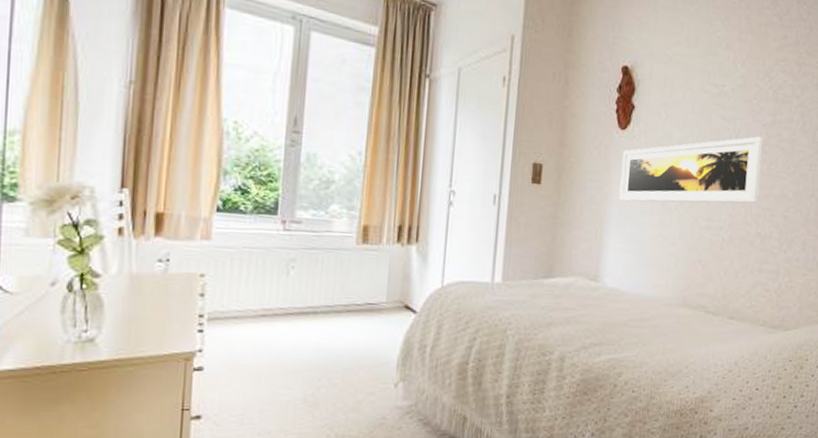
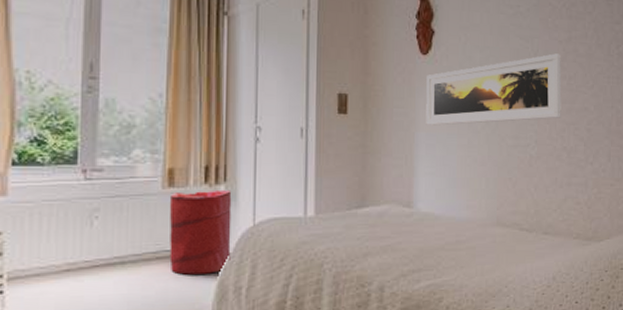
laundry hamper: none [359,249,423,330] -> present [169,189,232,275]

